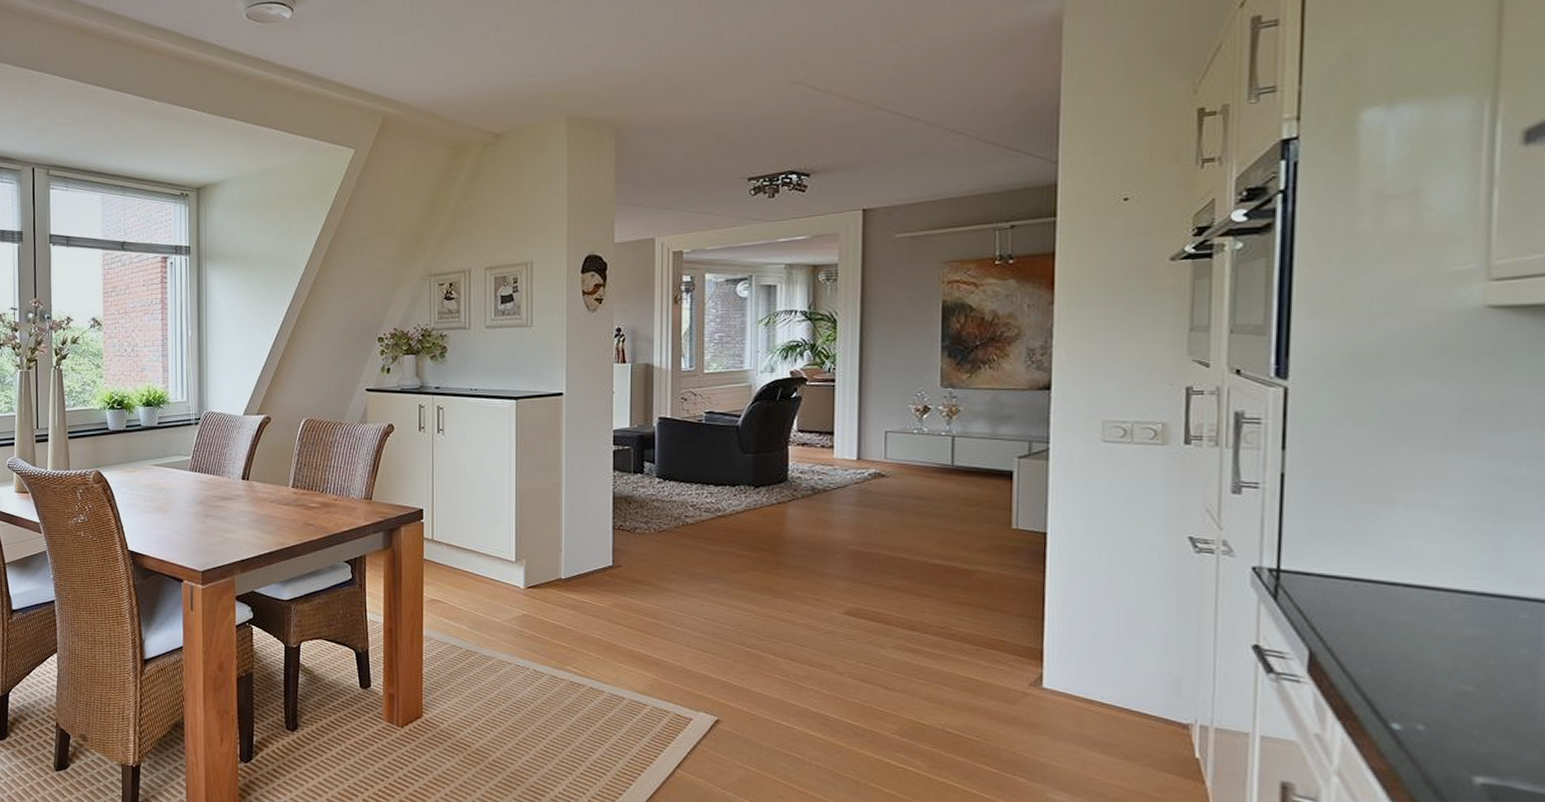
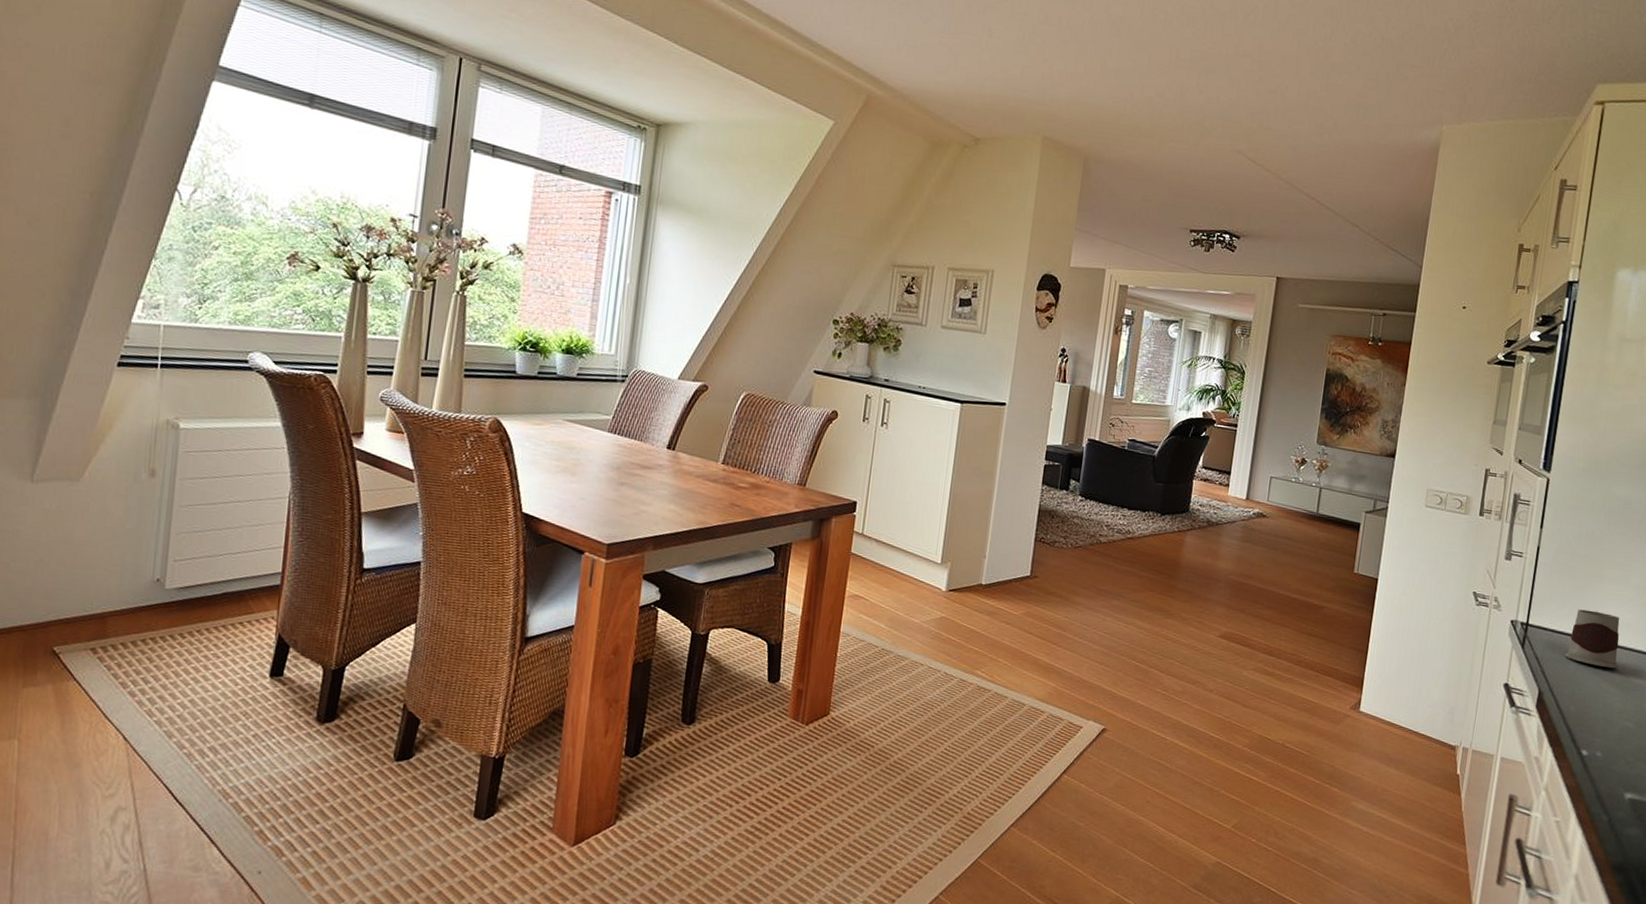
mug: none [1345,545,1438,617] -> present [1565,609,1620,669]

